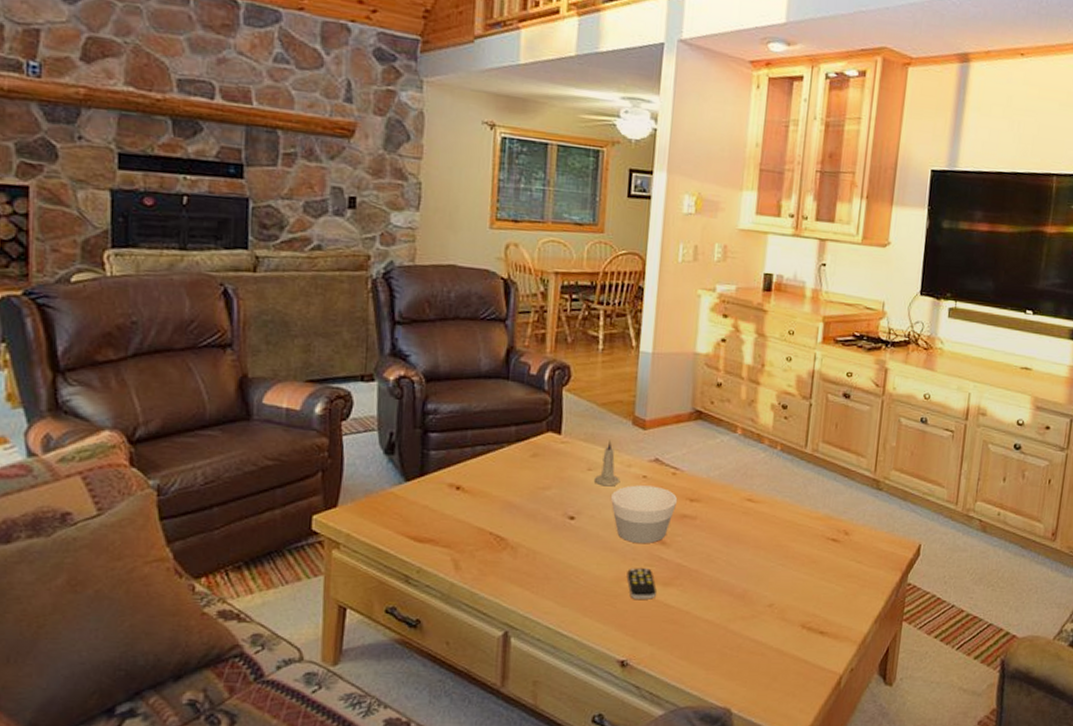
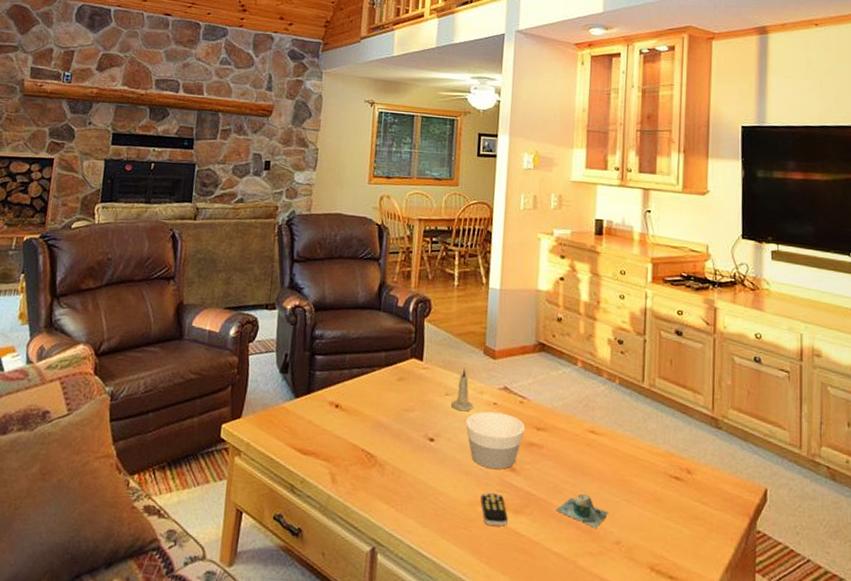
mug: none [708,562,762,593] -> present [556,494,608,528]

